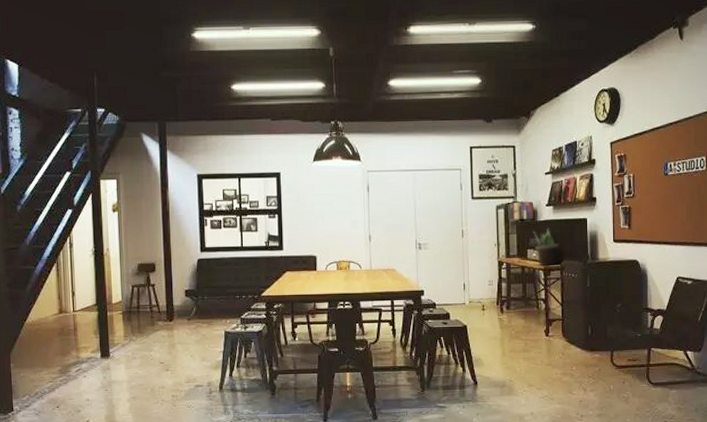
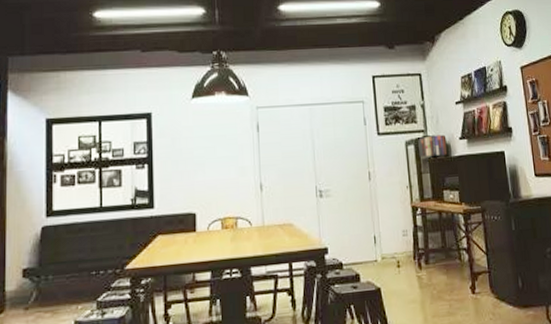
planter: present [533,228,560,266] -> none [448,164,480,209]

